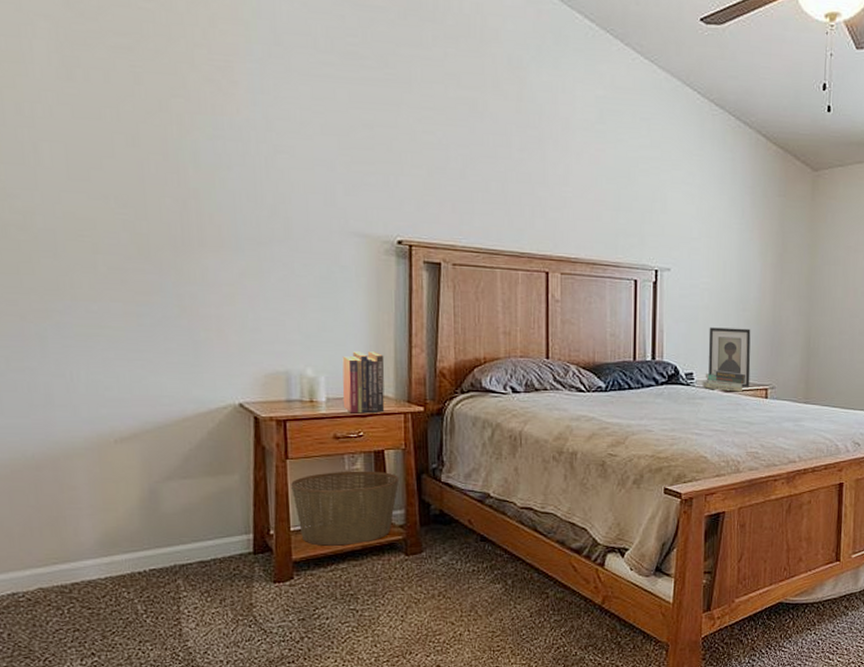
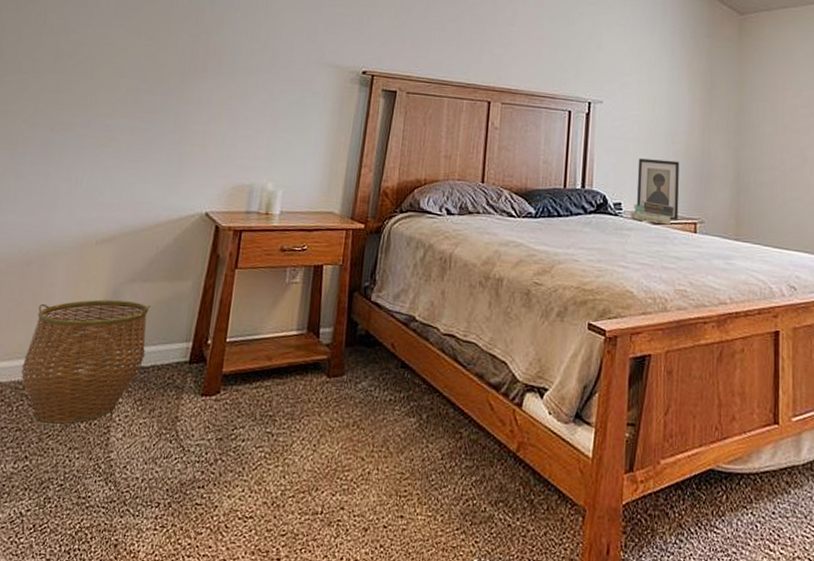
basket: none [62,499,203,621] -> present [21,299,151,424]
basket: present [291,471,400,546] -> none [234,283,333,362]
books: present [342,351,385,414] -> none [293,168,337,228]

